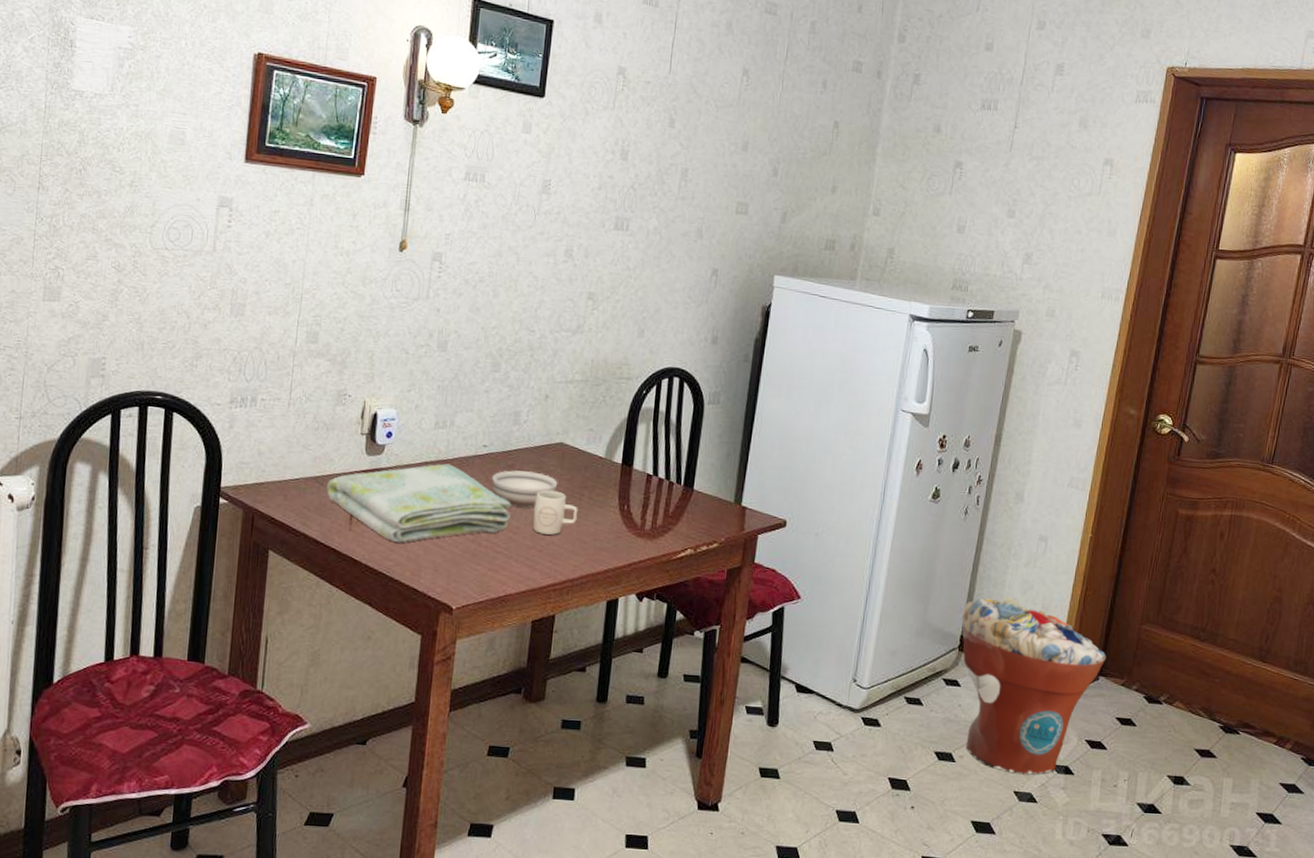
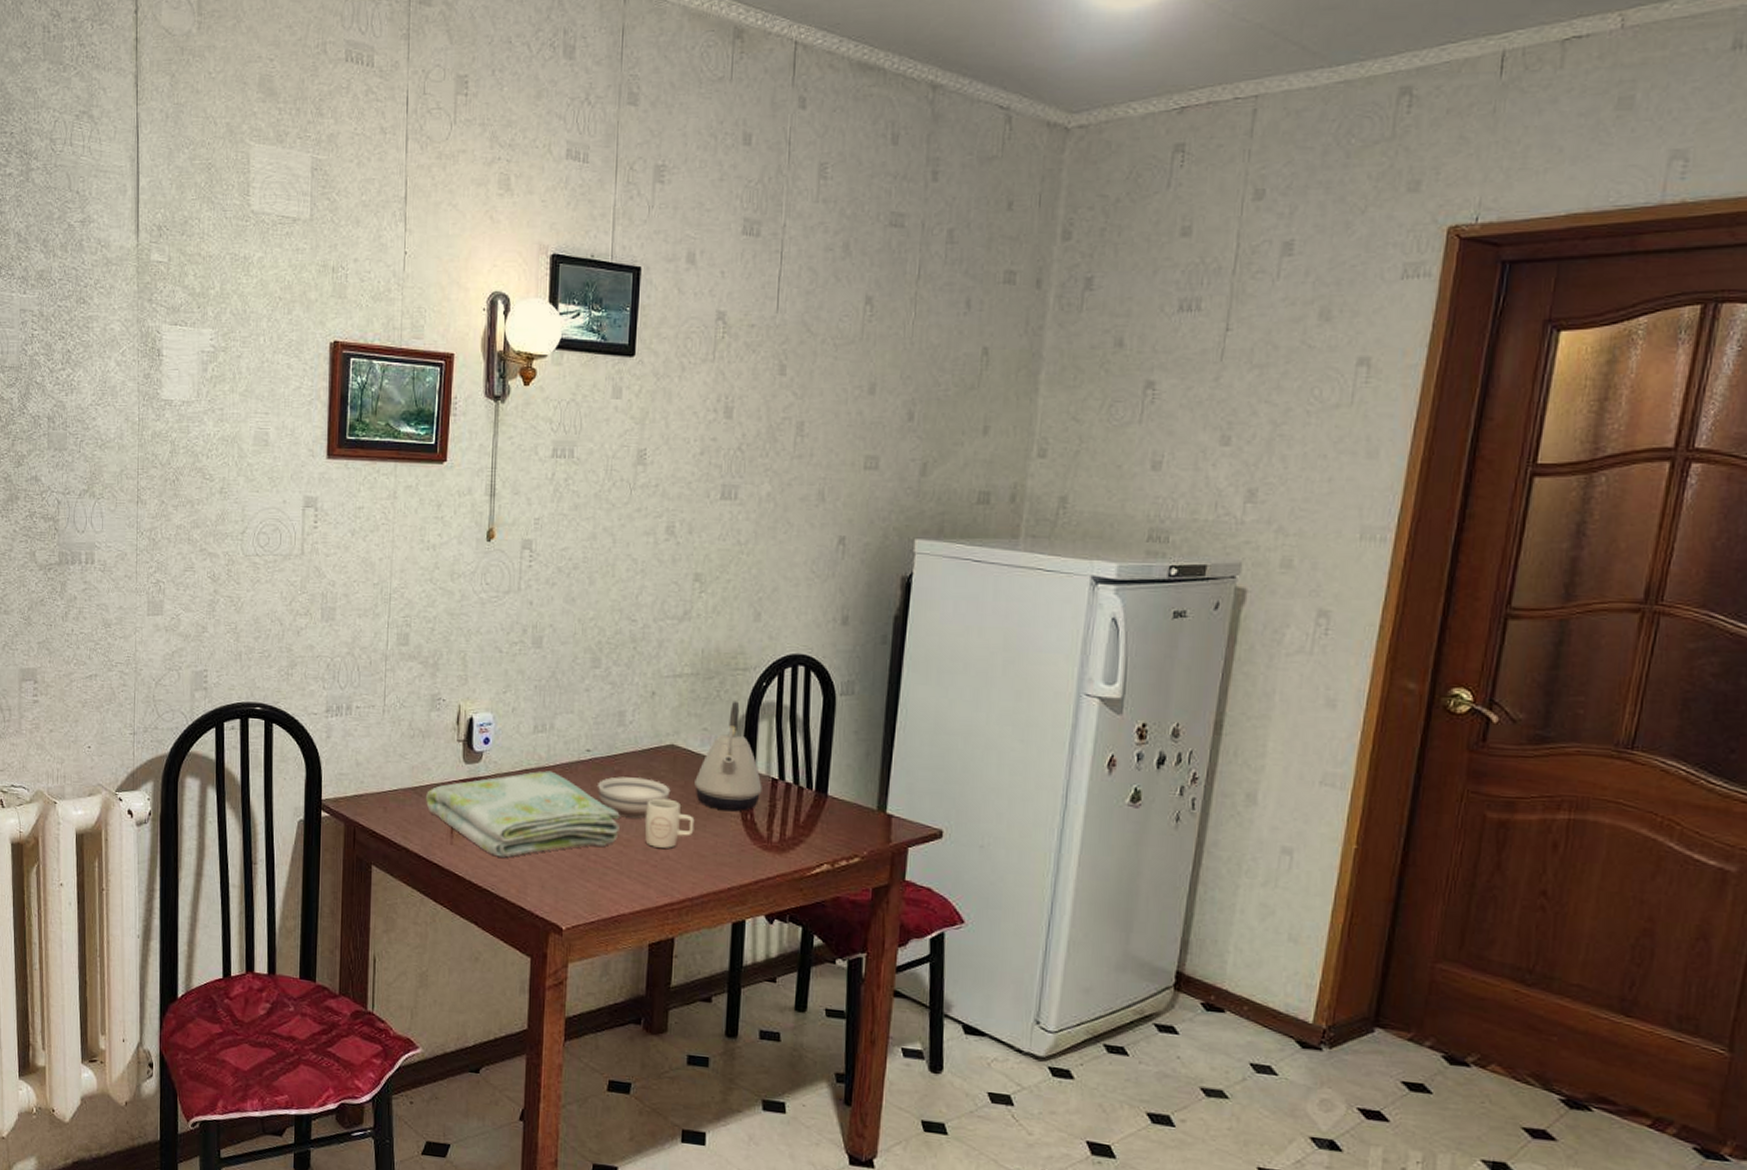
kettle: none [579,405,639,503] -> present [695,701,762,812]
flower pot: present [961,595,1107,775] -> none [1176,922,1385,1149]

